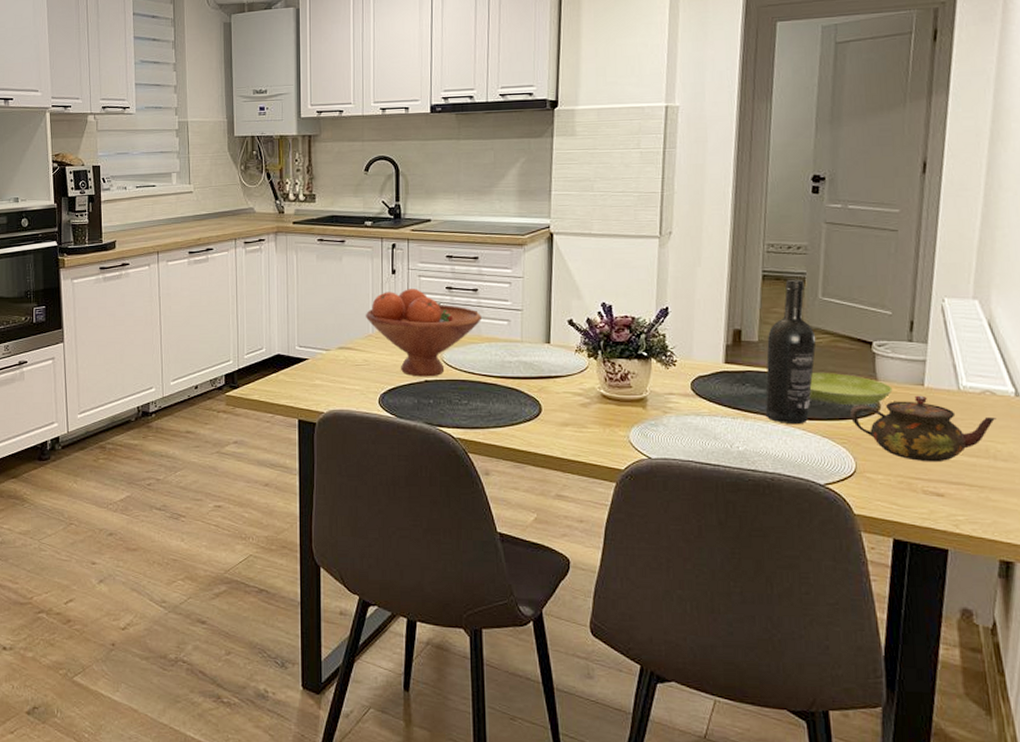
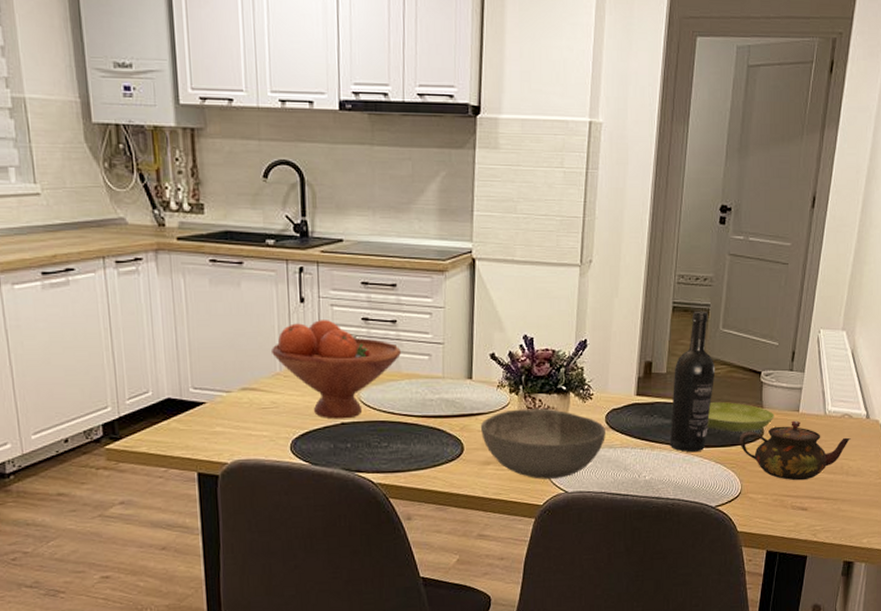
bowl: none [558,373,692,444] -> present [480,408,605,479]

